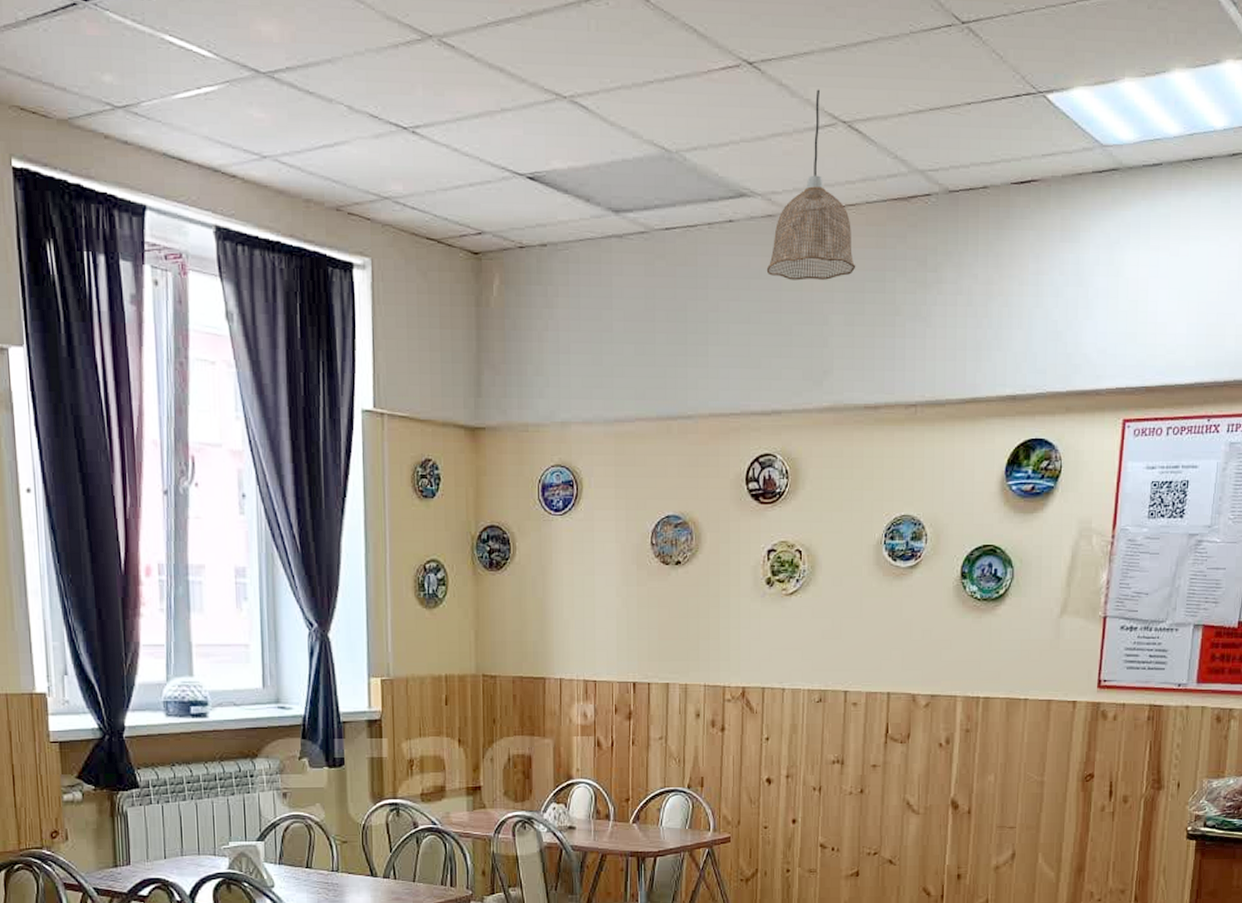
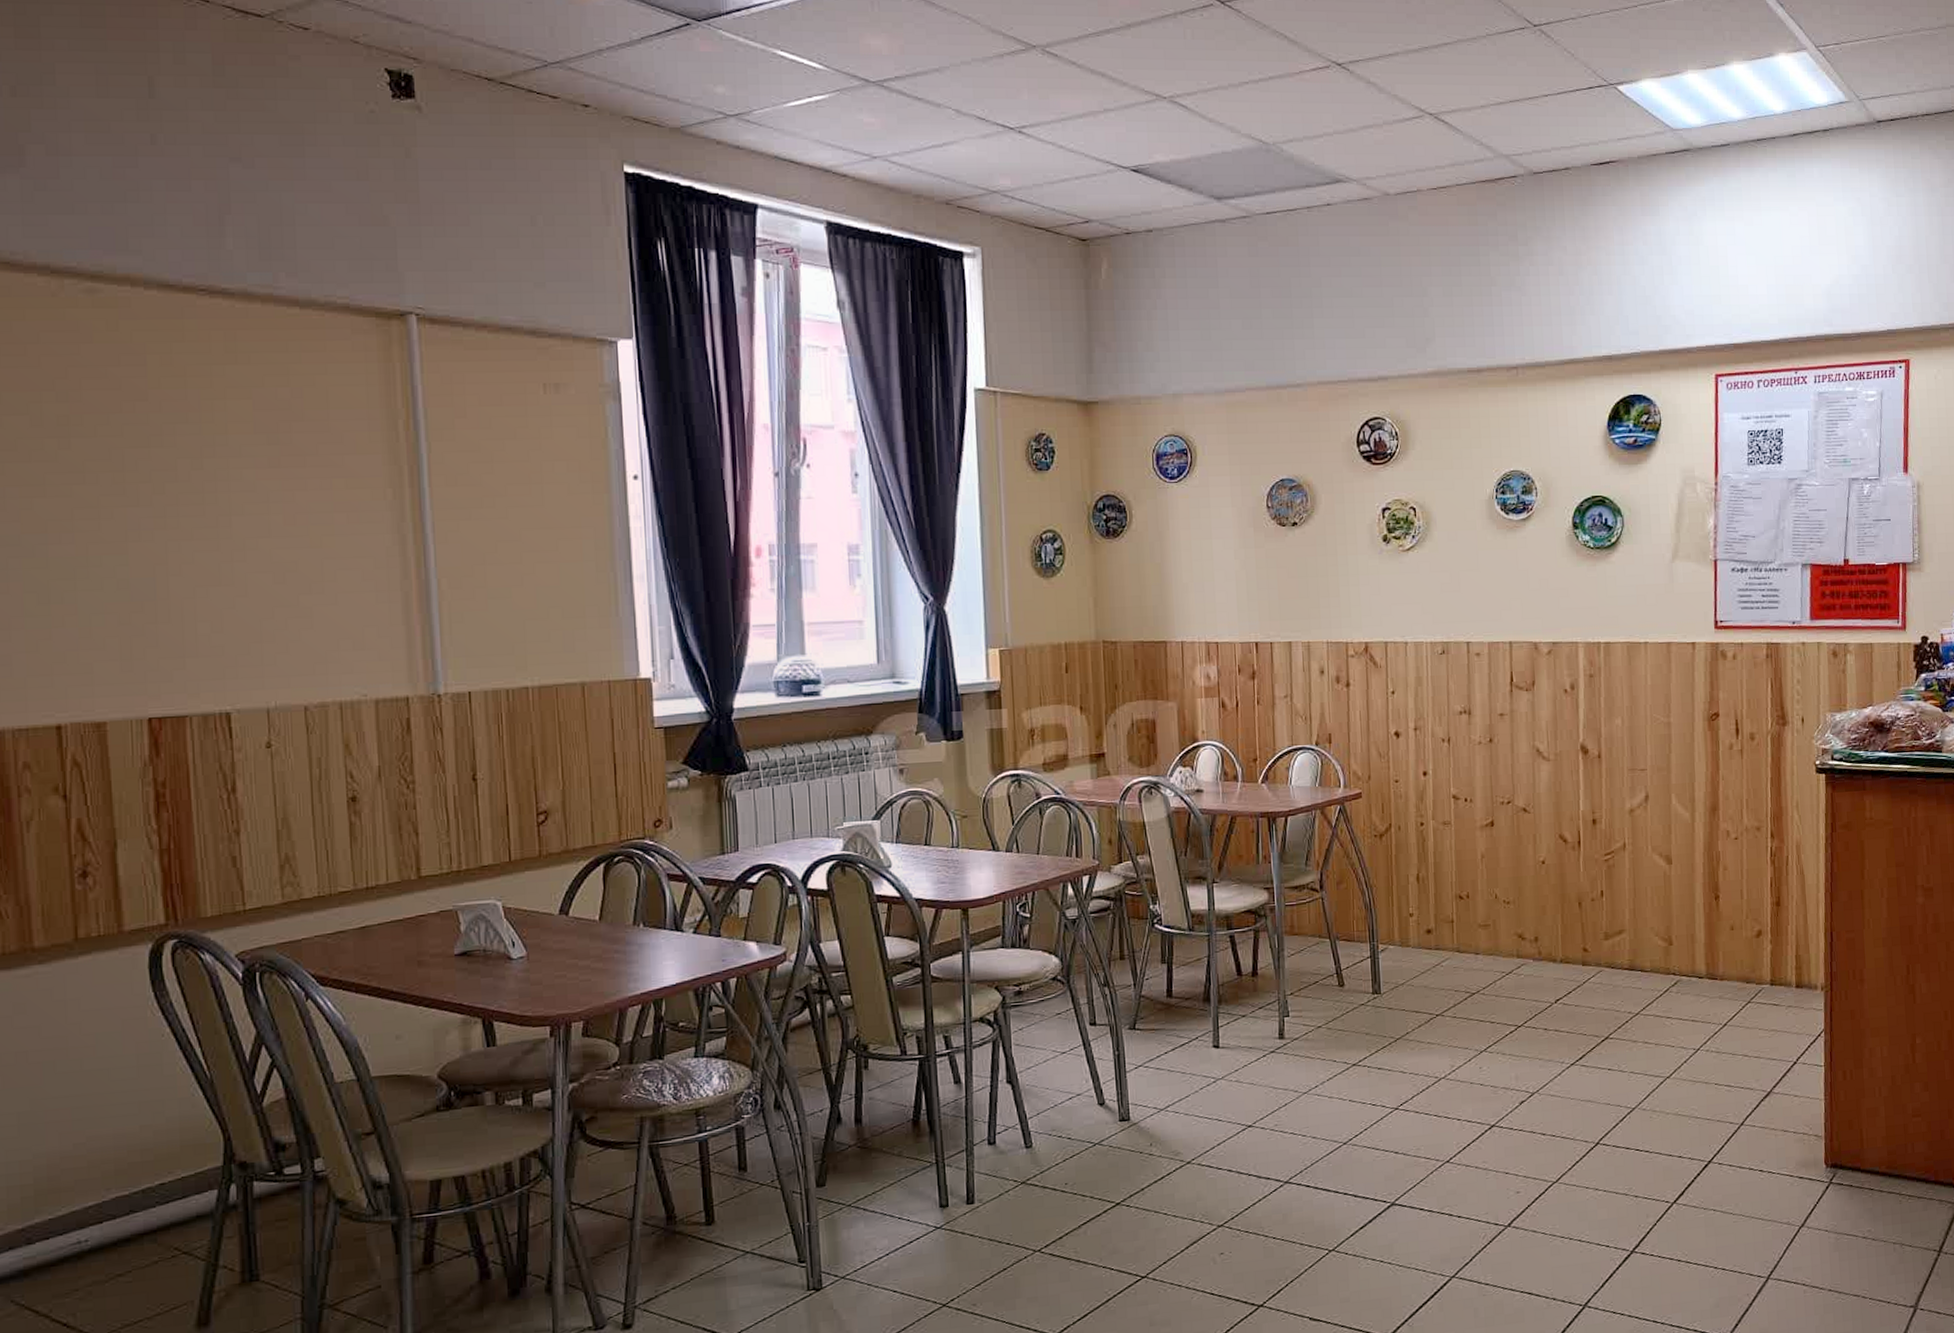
pendant lamp: present [766,89,856,281] -> none [1365,86,1451,257]

